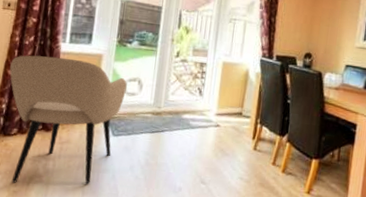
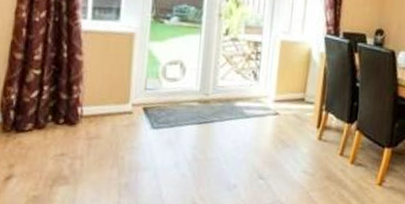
armchair: present [10,55,127,183] -> none [17,34,167,187]

